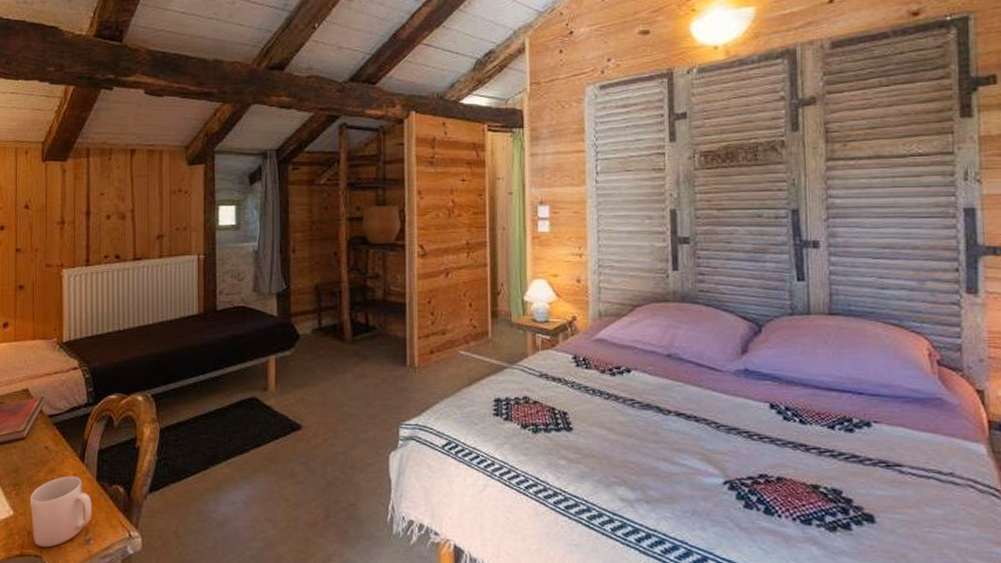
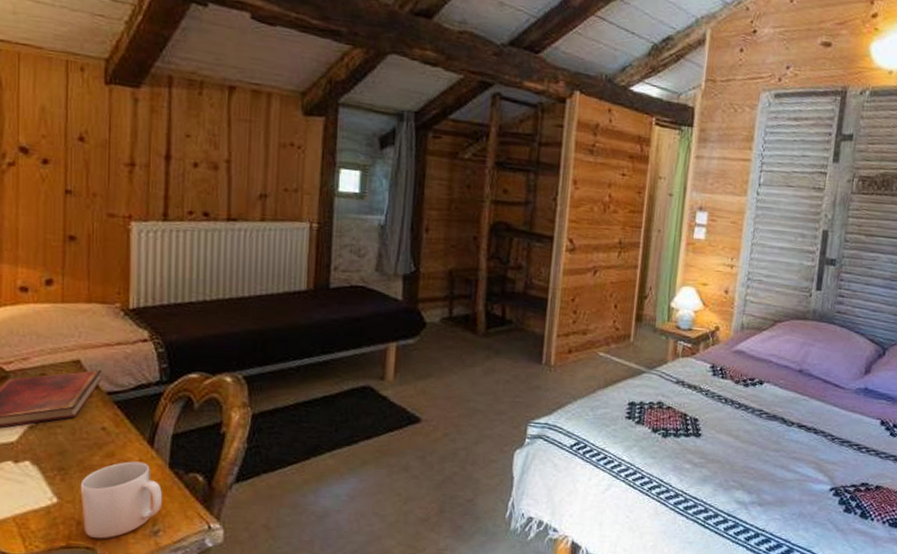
basket: present [362,205,401,244] -> none [508,188,551,235]

